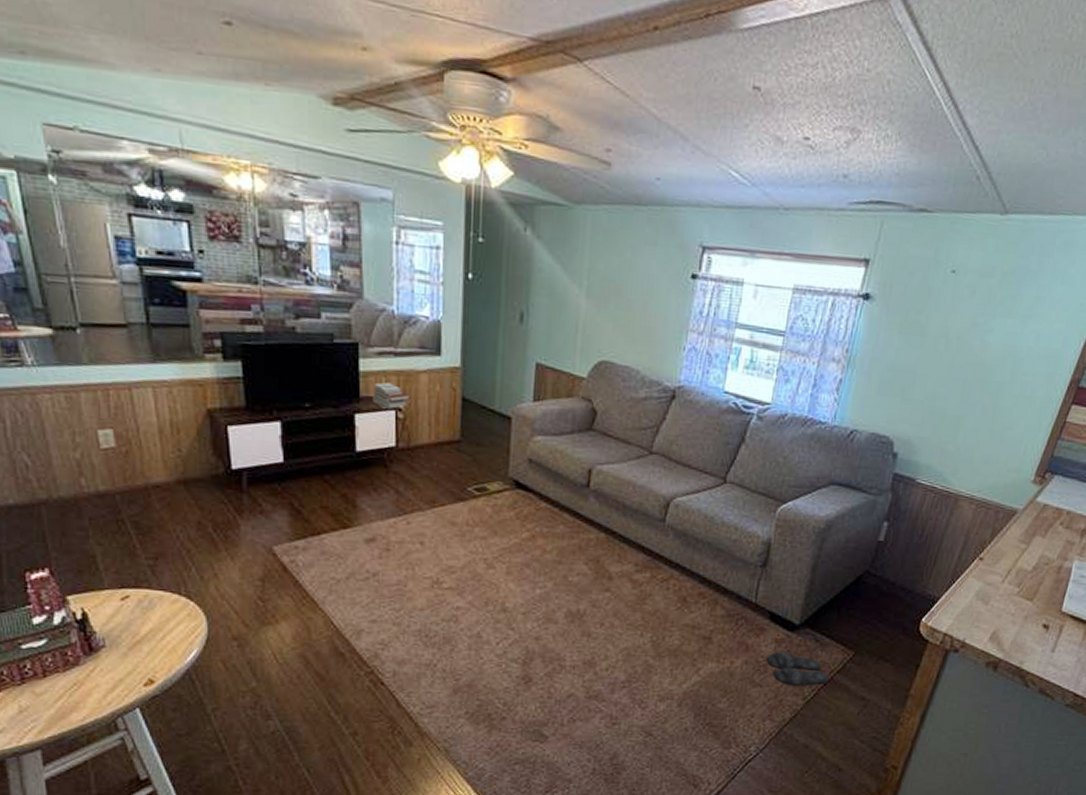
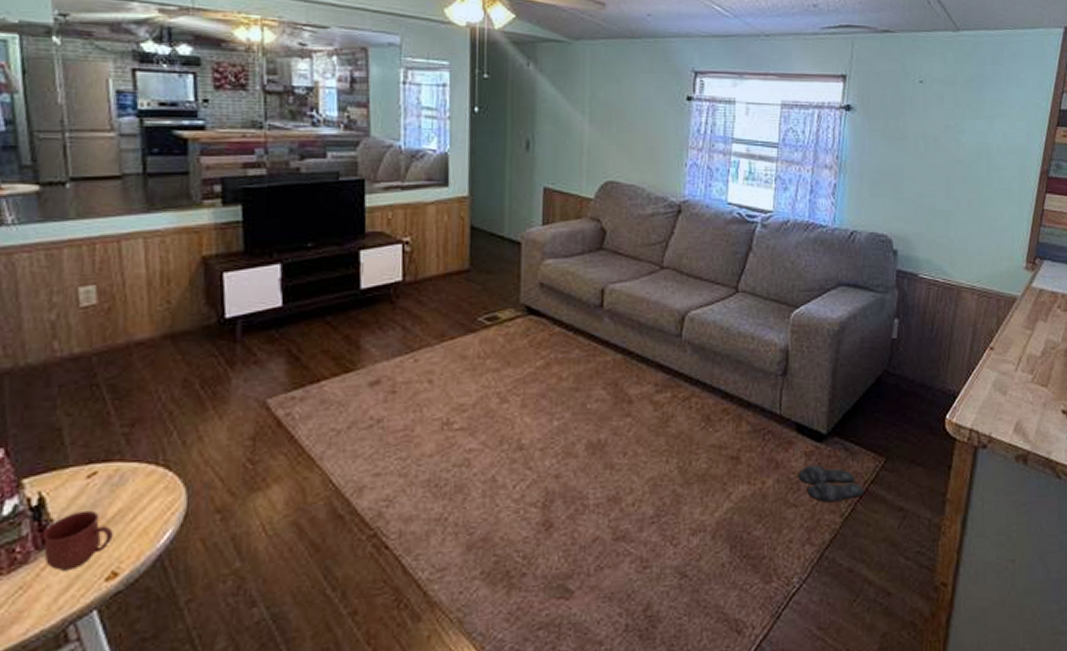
mug: none [88,627,147,674] -> present [42,510,113,571]
books: present [373,382,411,409] -> none [379,217,418,243]

